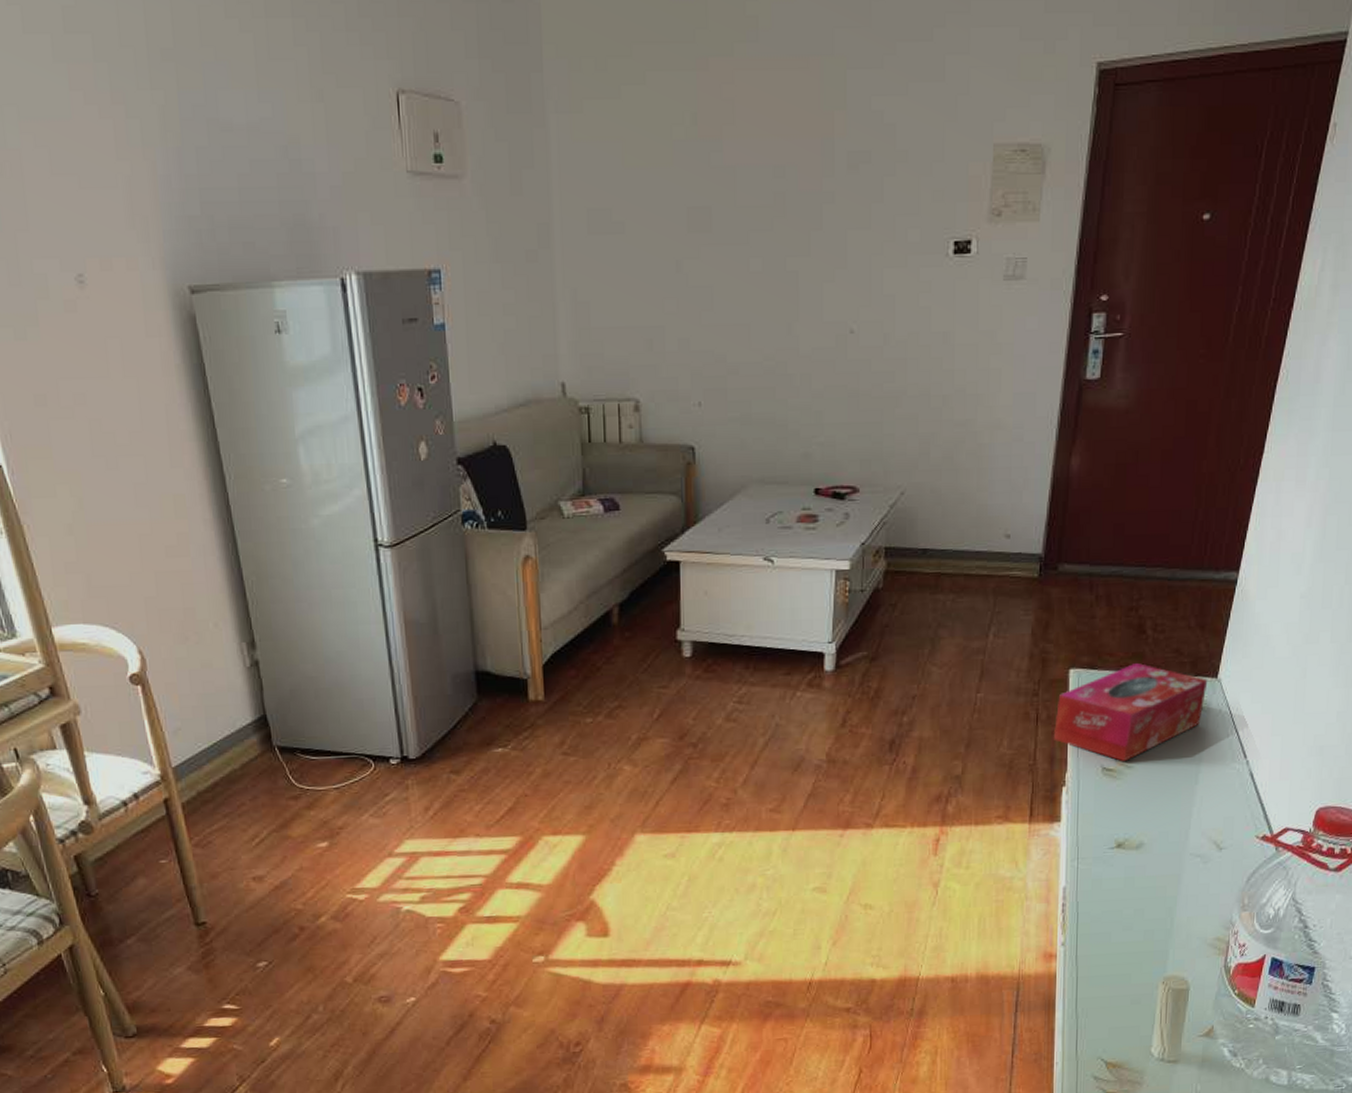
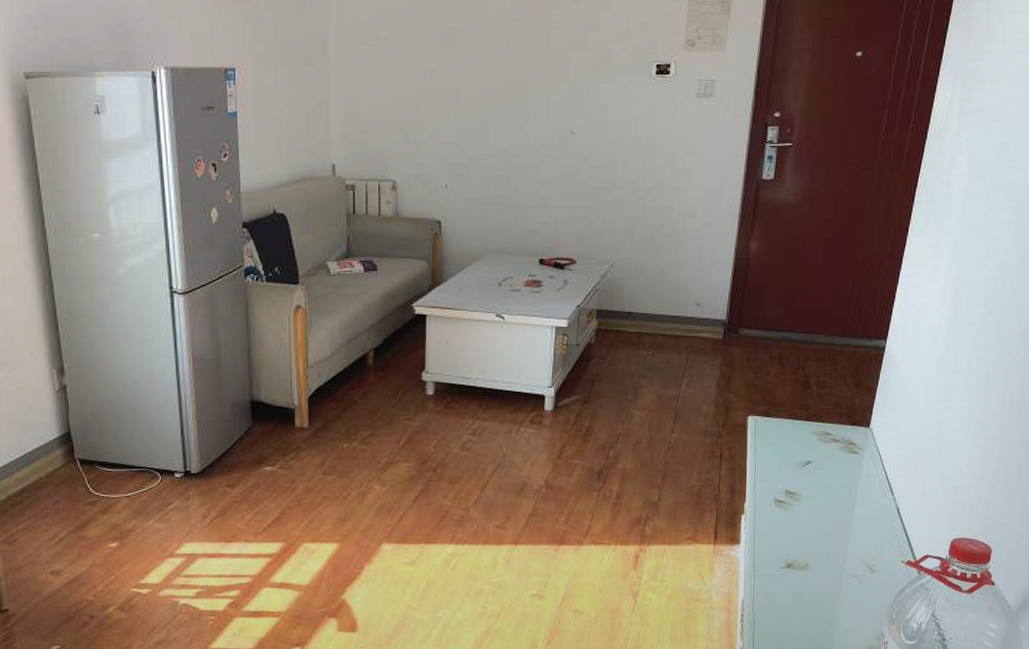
tissue box: present [1053,662,1208,762] -> none [734,412,862,495]

